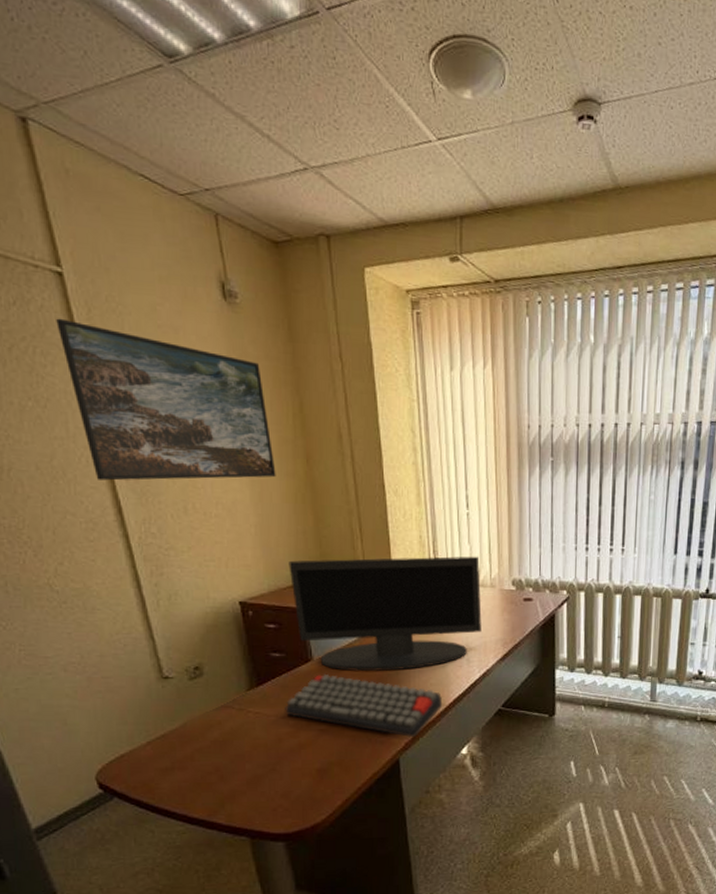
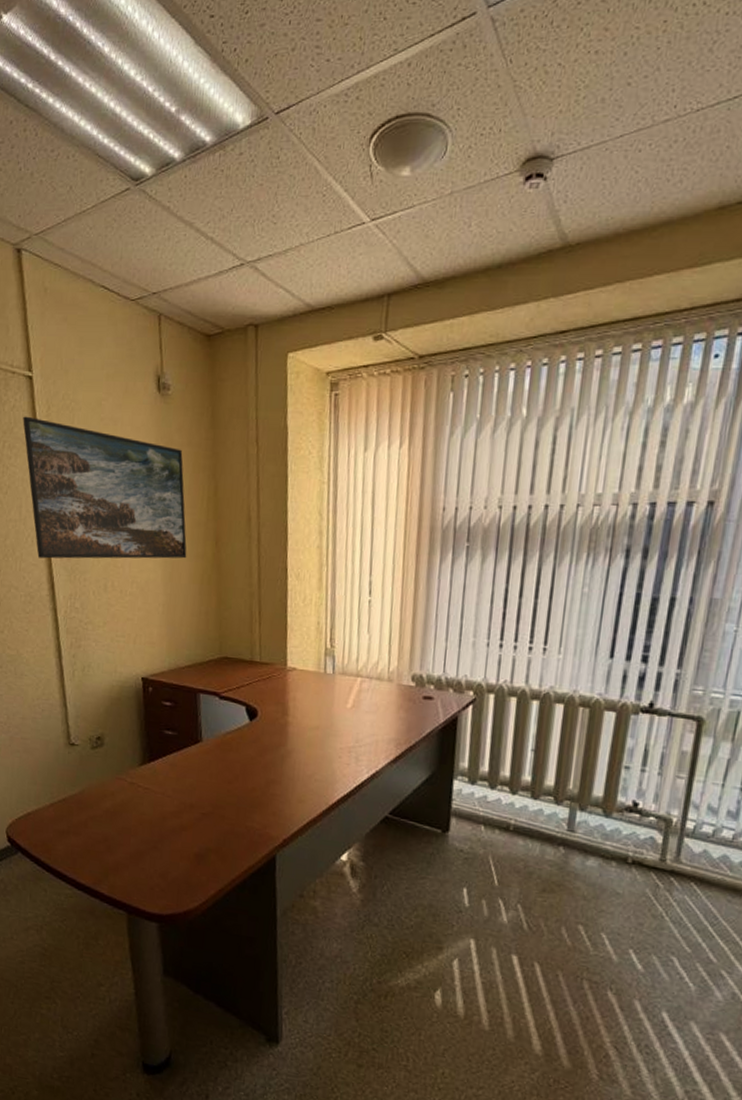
keyboard: present [285,673,443,738] -> none [171,756,326,835]
monitor: present [288,556,482,671] -> none [189,640,378,761]

